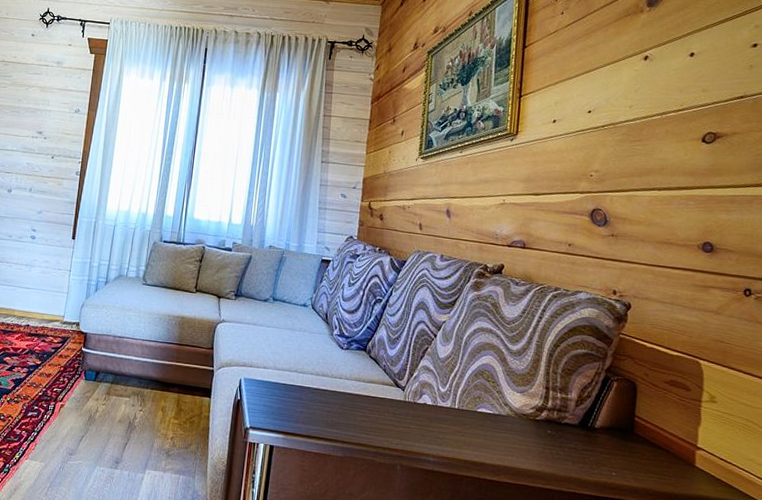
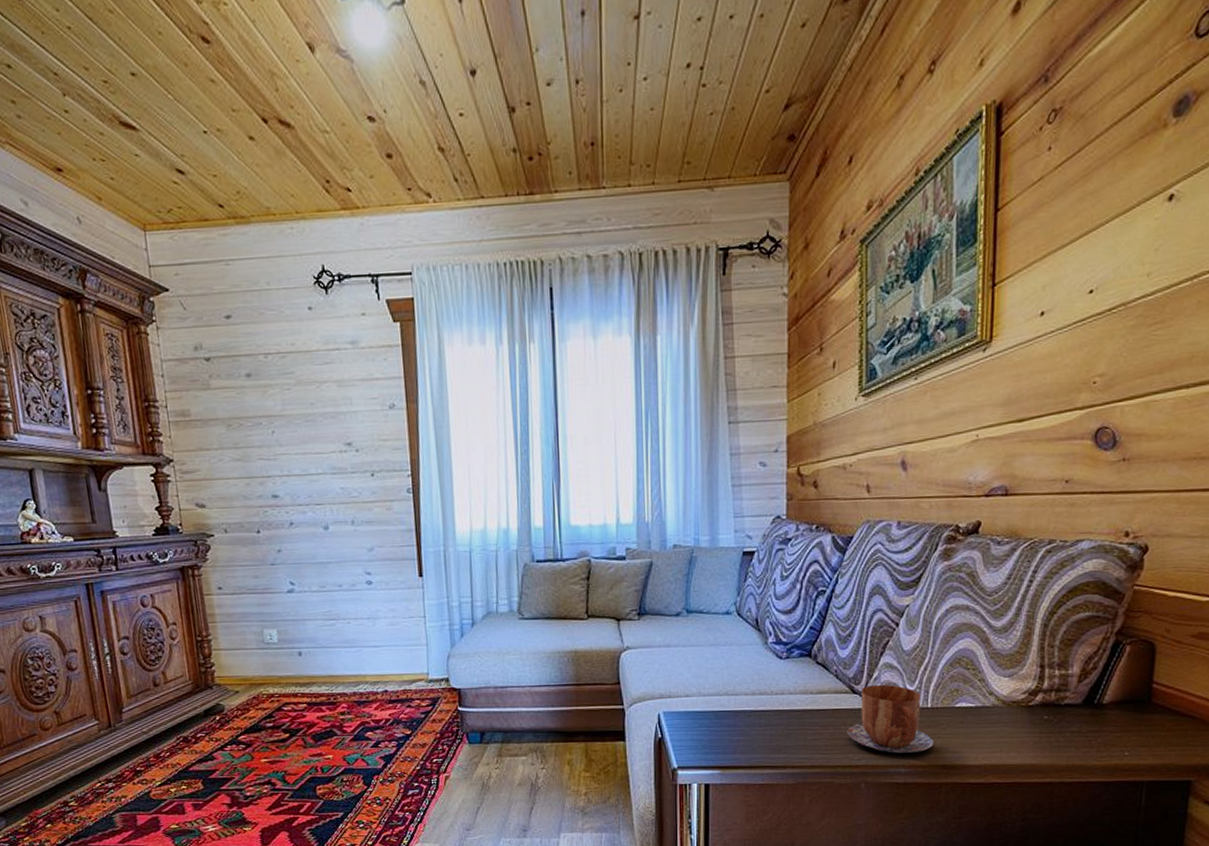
mug: none [389,382,458,446] -> present [847,684,934,754]

